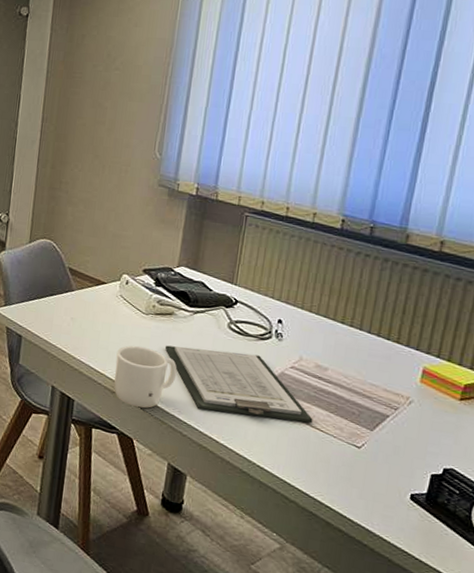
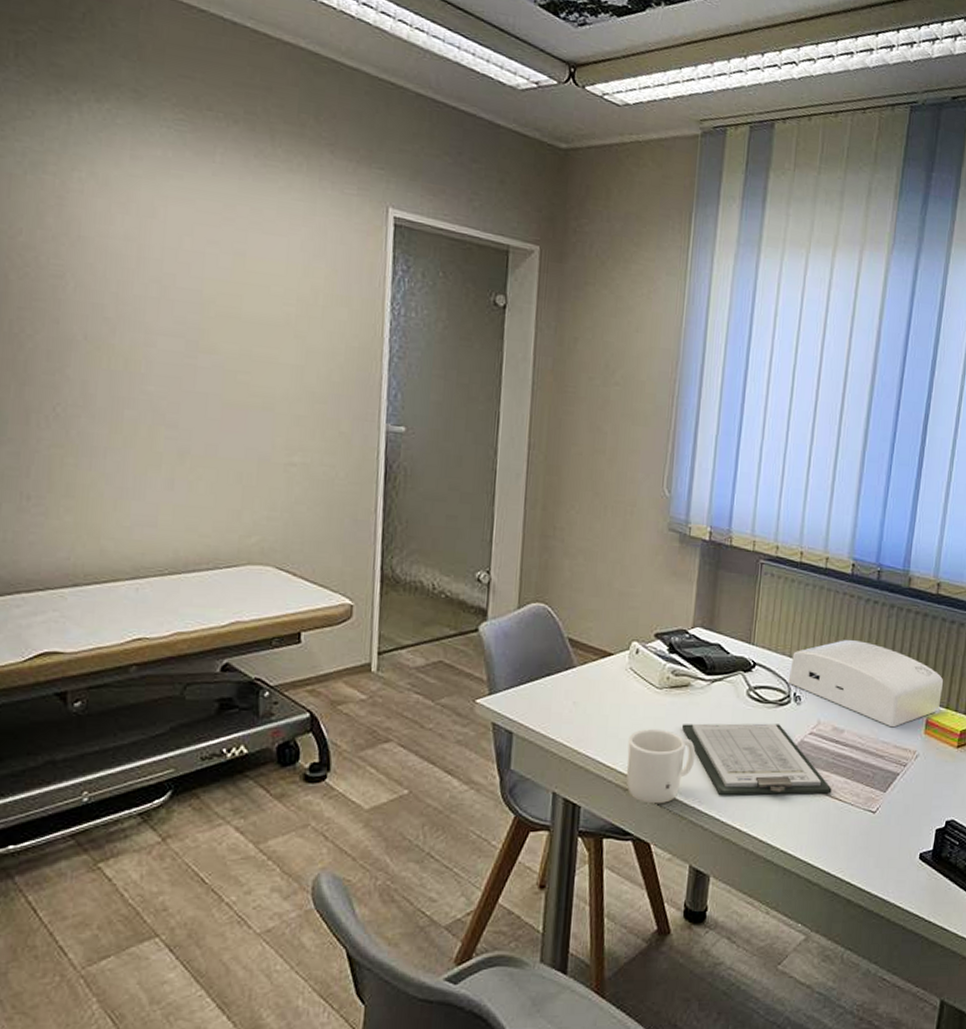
tissue dispenser: none [270,287,446,373] -> present [788,640,944,728]

